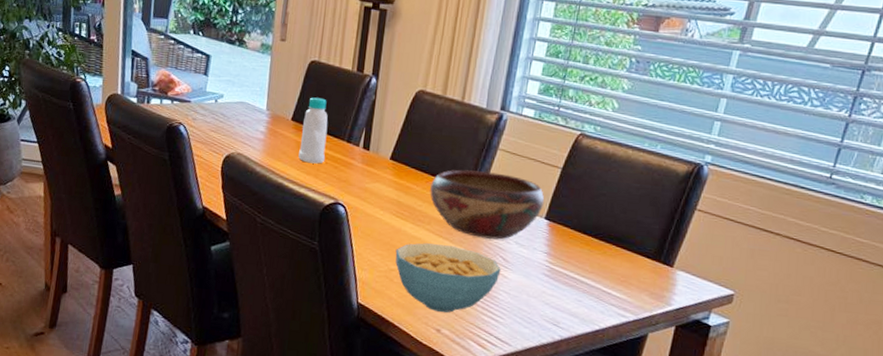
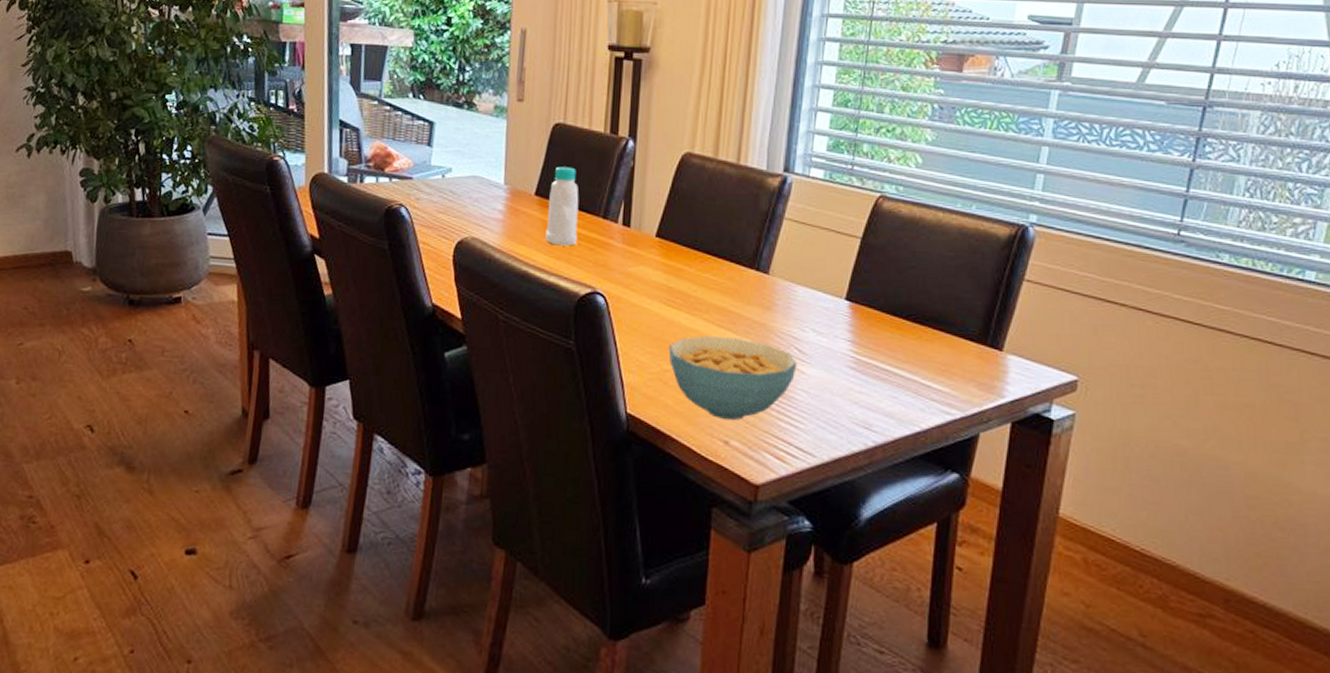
decorative bowl: present [430,169,545,240] -> none [706,245,844,328]

